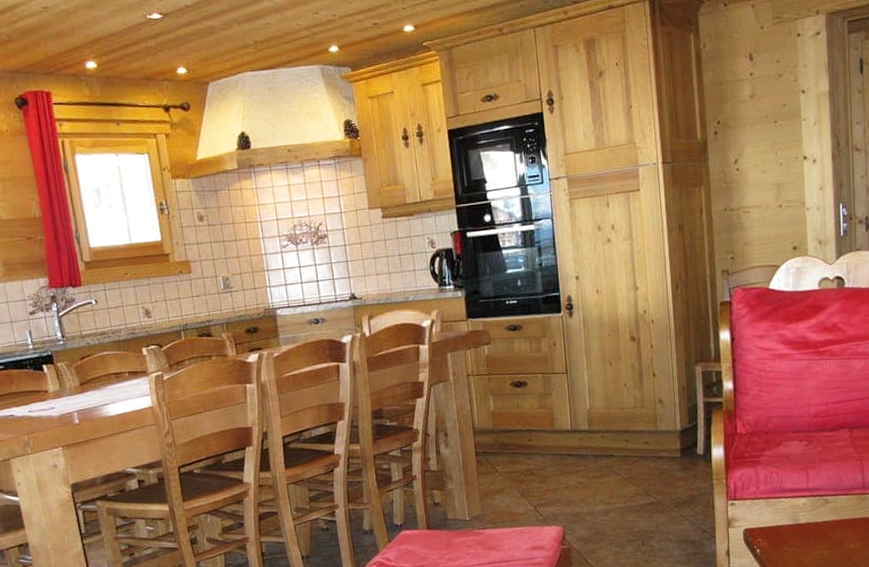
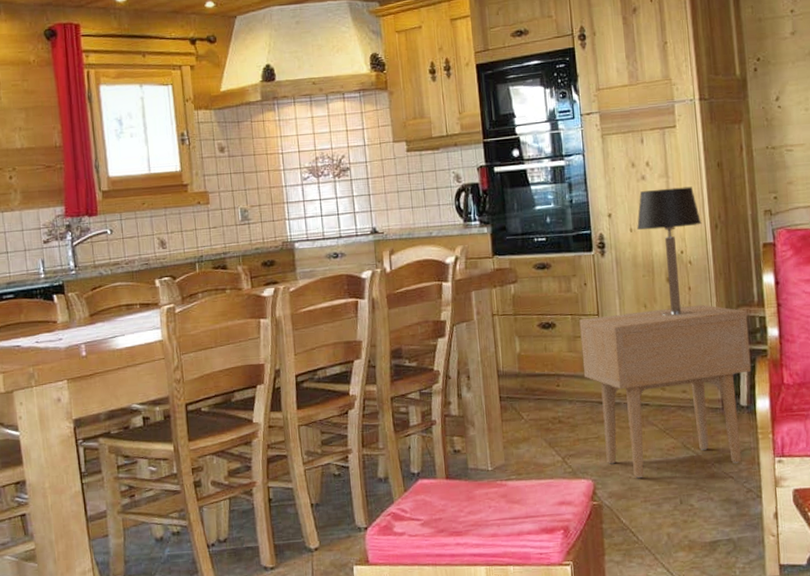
side table: none [549,361,708,524] -> present [579,304,752,479]
table lamp: none [603,248,664,373] -> present [637,186,702,316]

